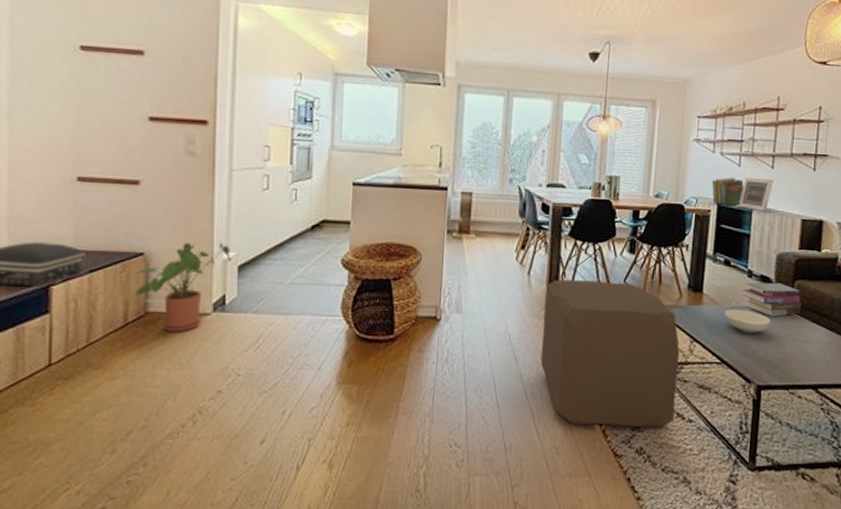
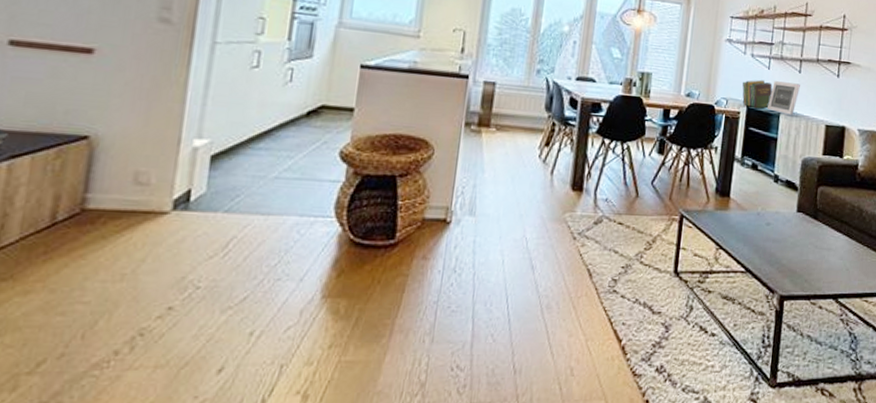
house plant: present [134,242,231,332] -> none [68,125,203,235]
pouf: present [540,279,680,428] -> none [559,180,705,343]
bowl: present [725,309,771,334] -> none [751,215,795,241]
books: present [742,282,802,317] -> none [768,187,825,224]

